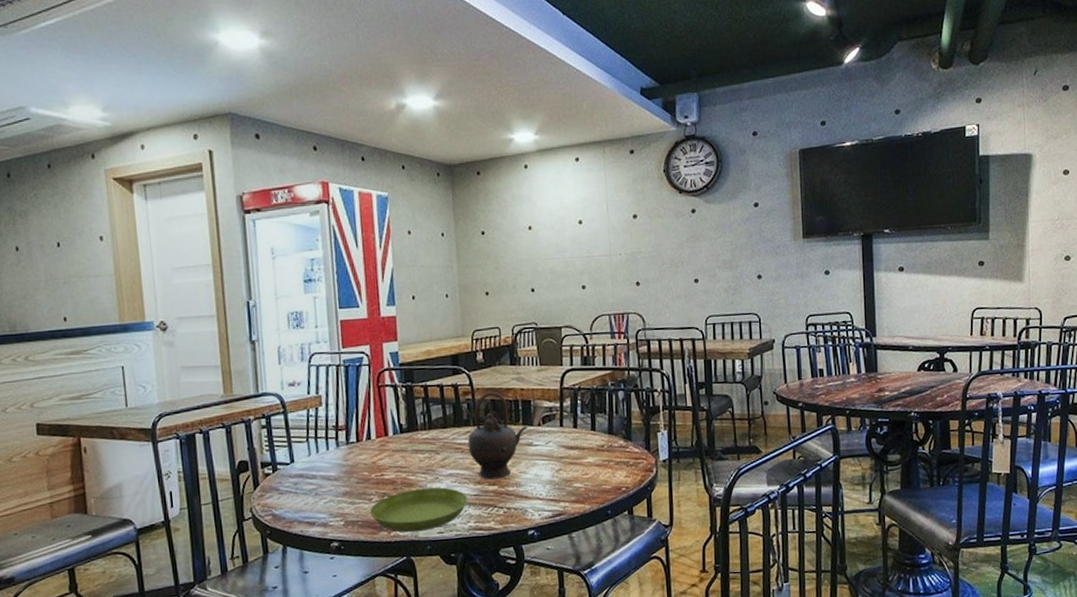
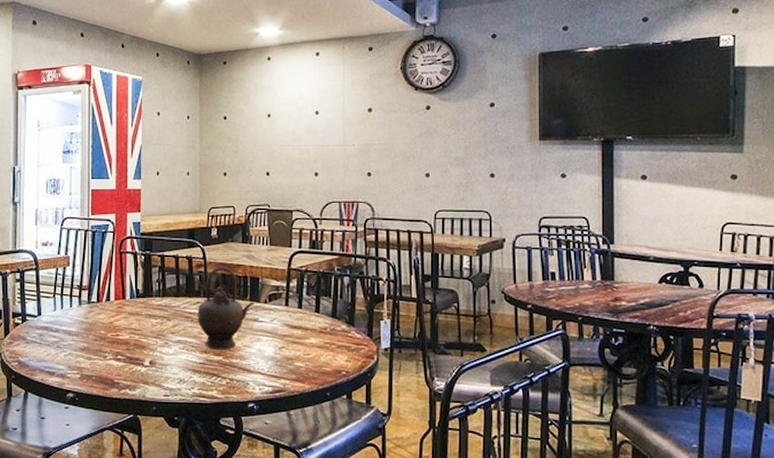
saucer: present [370,487,468,533] -> none [104,351,194,392]

